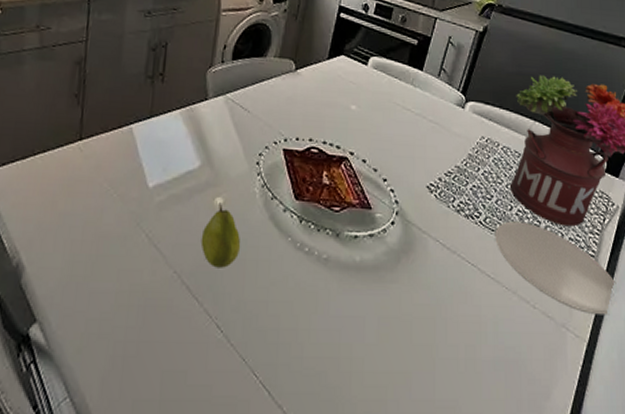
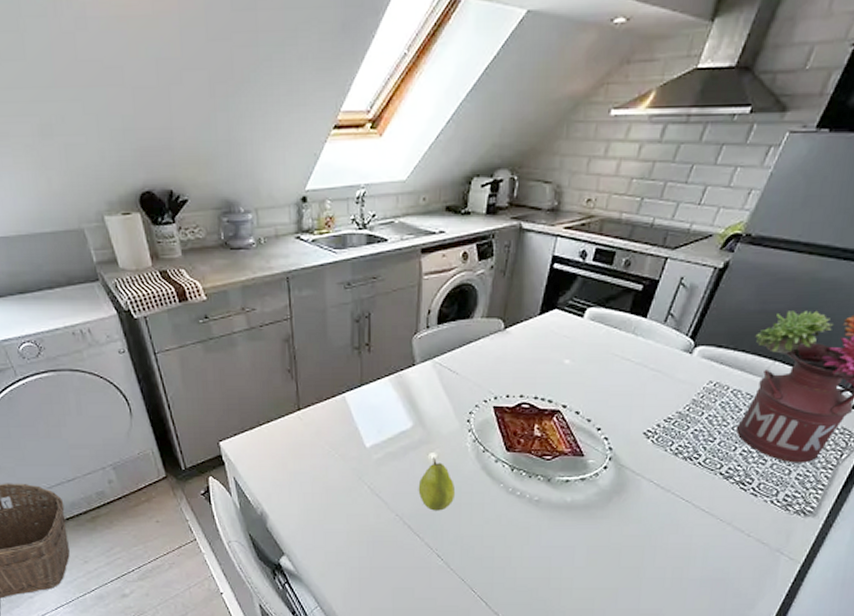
plate: present [495,221,616,315] -> none [713,461,844,541]

